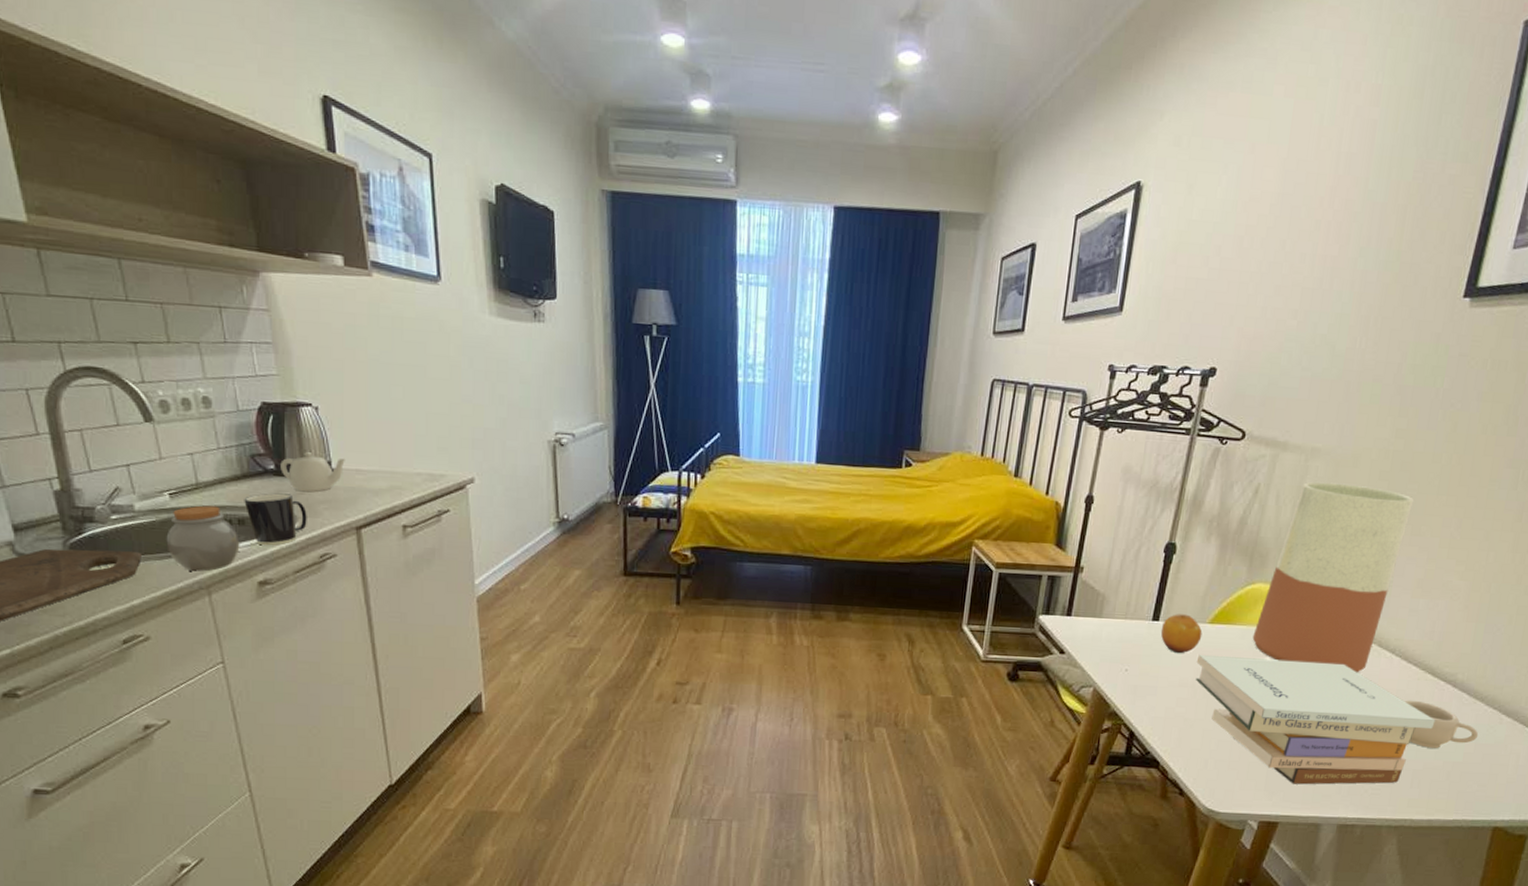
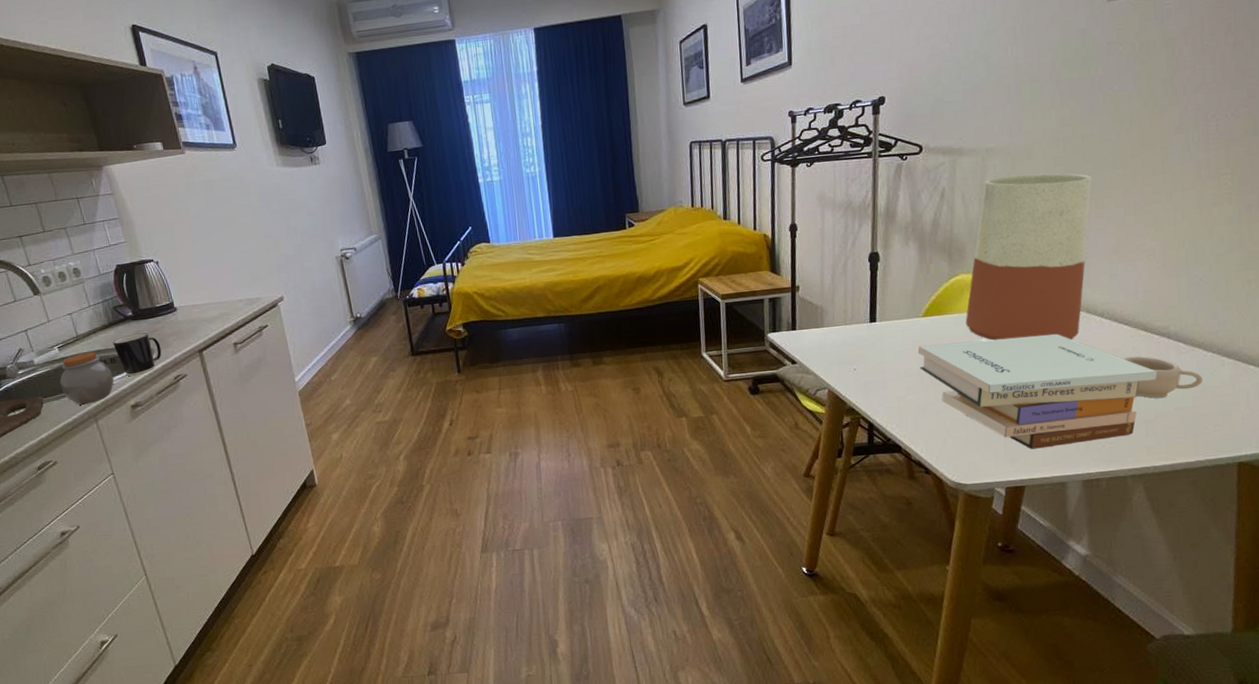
teapot: present [280,451,345,493] -> none [136,297,184,330]
fruit: present [1160,614,1203,654] -> none [879,312,918,348]

